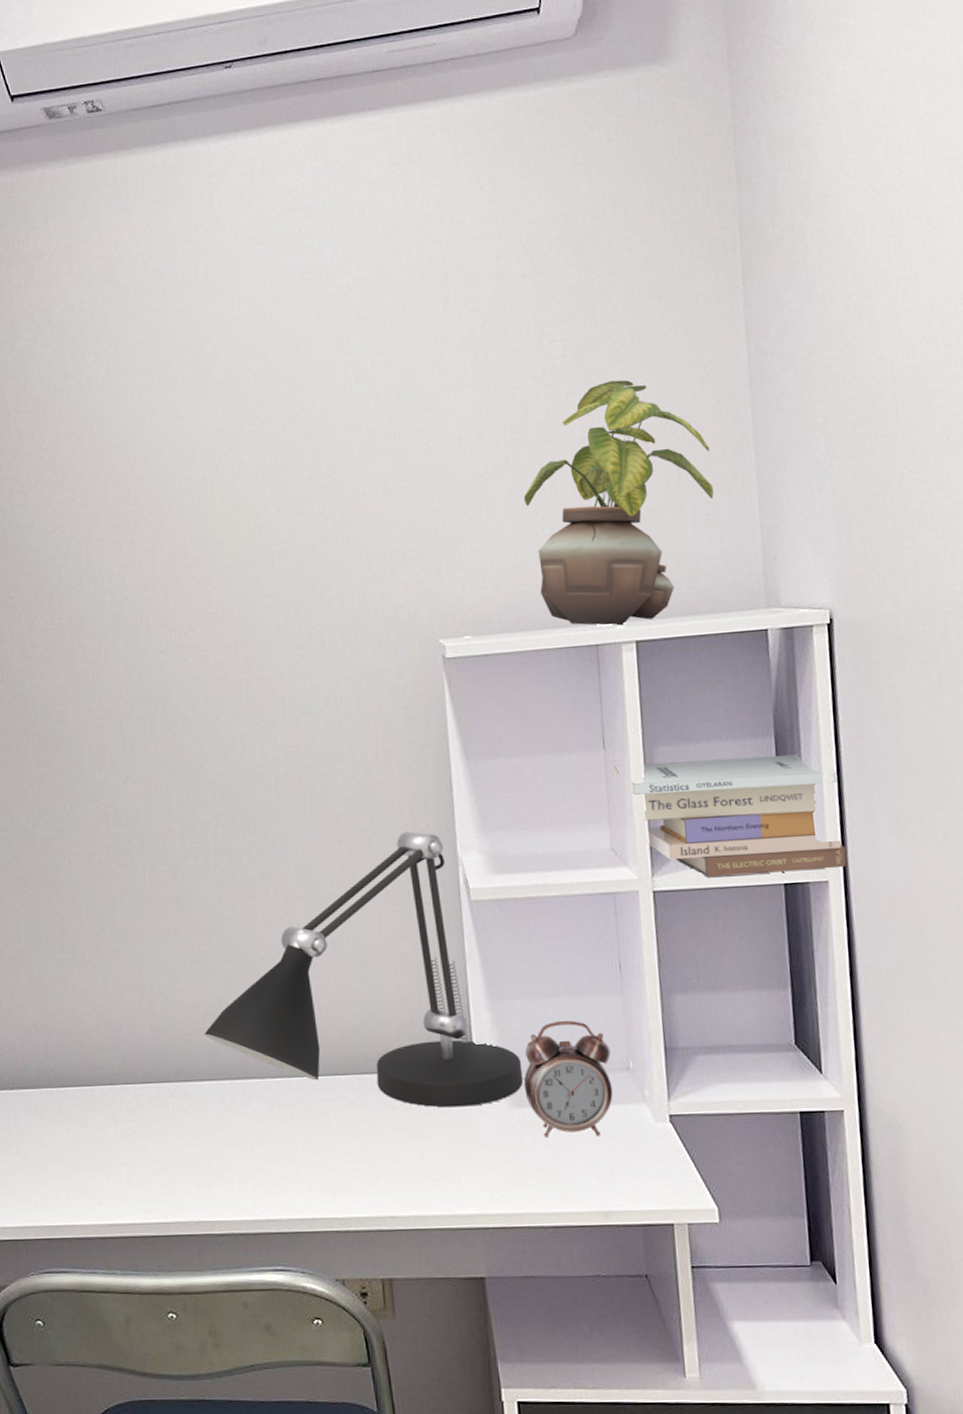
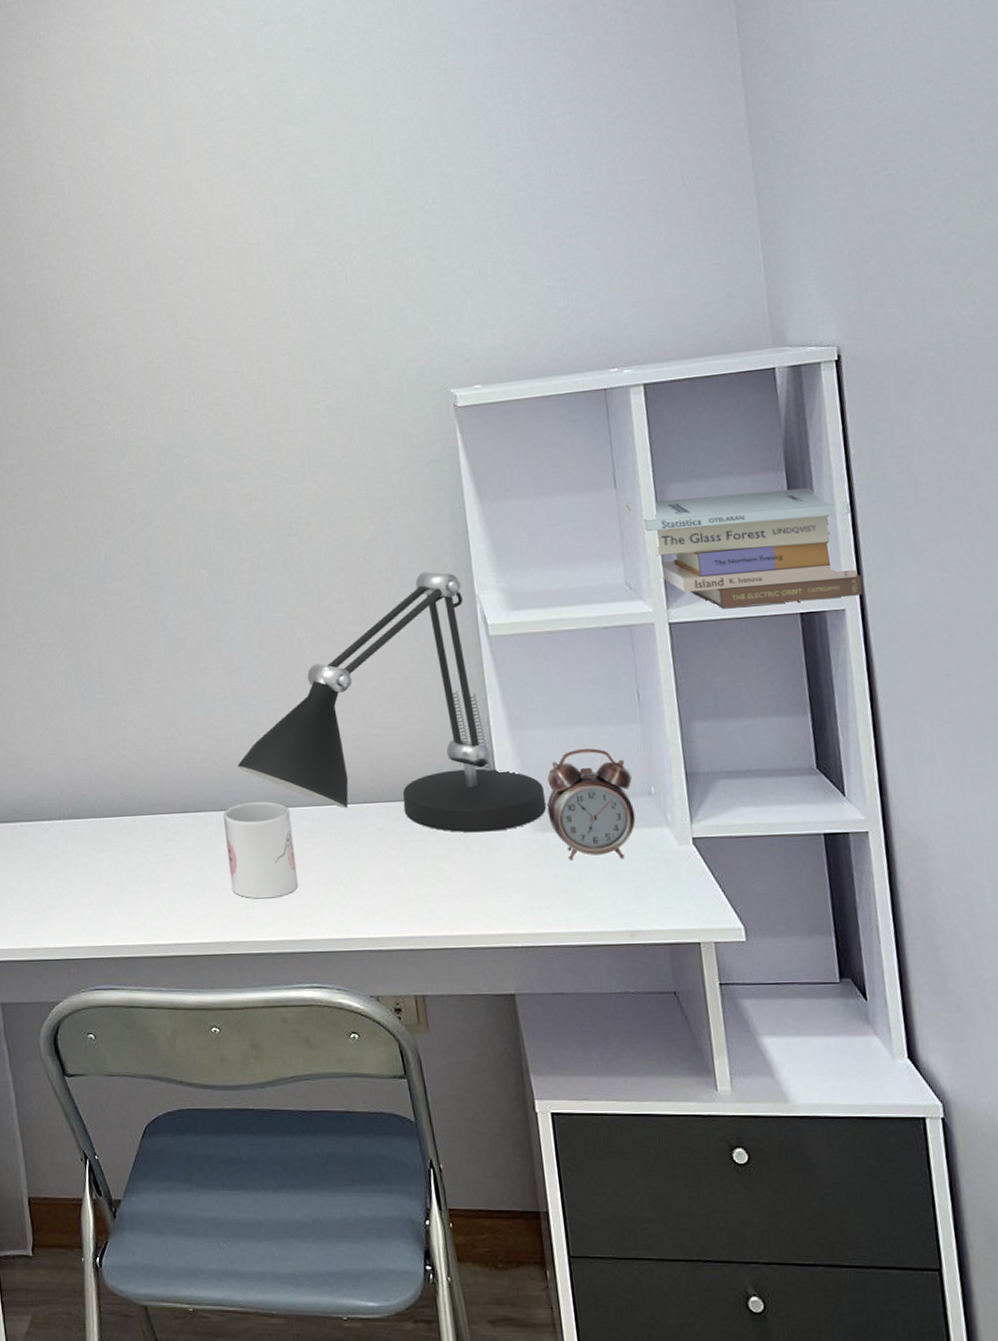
mug: none [188,1072,265,1176] -> present [223,801,299,899]
potted plant: present [524,380,714,626] -> none [529,135,716,371]

